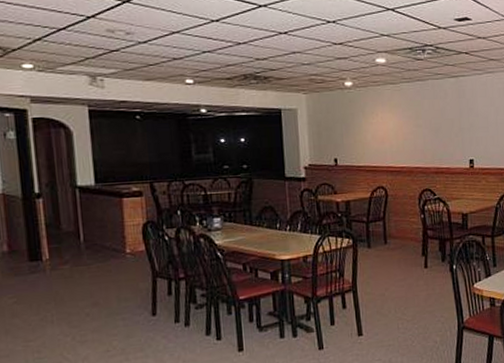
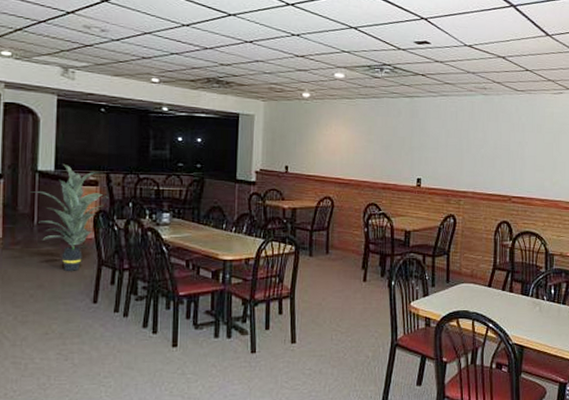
indoor plant: none [73,176,155,286] -> present [31,163,108,271]

